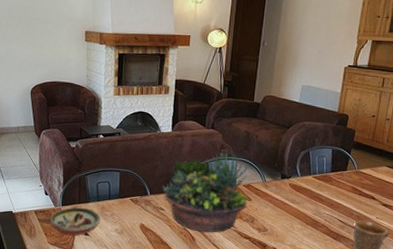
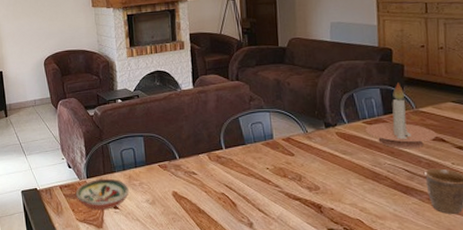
succulent planter: present [162,151,249,233] -> none [191,103,290,196]
candle holder: none [314,145,369,204] -> present [366,83,436,149]

